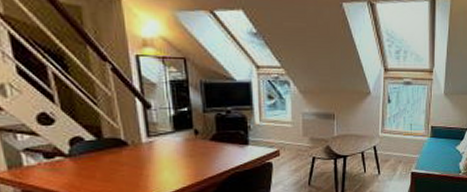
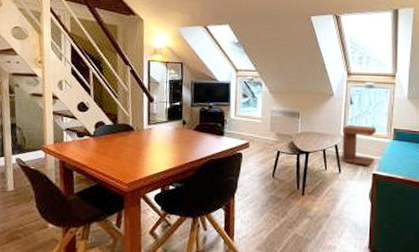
side table: none [381,124,414,165] -> present [342,125,376,166]

